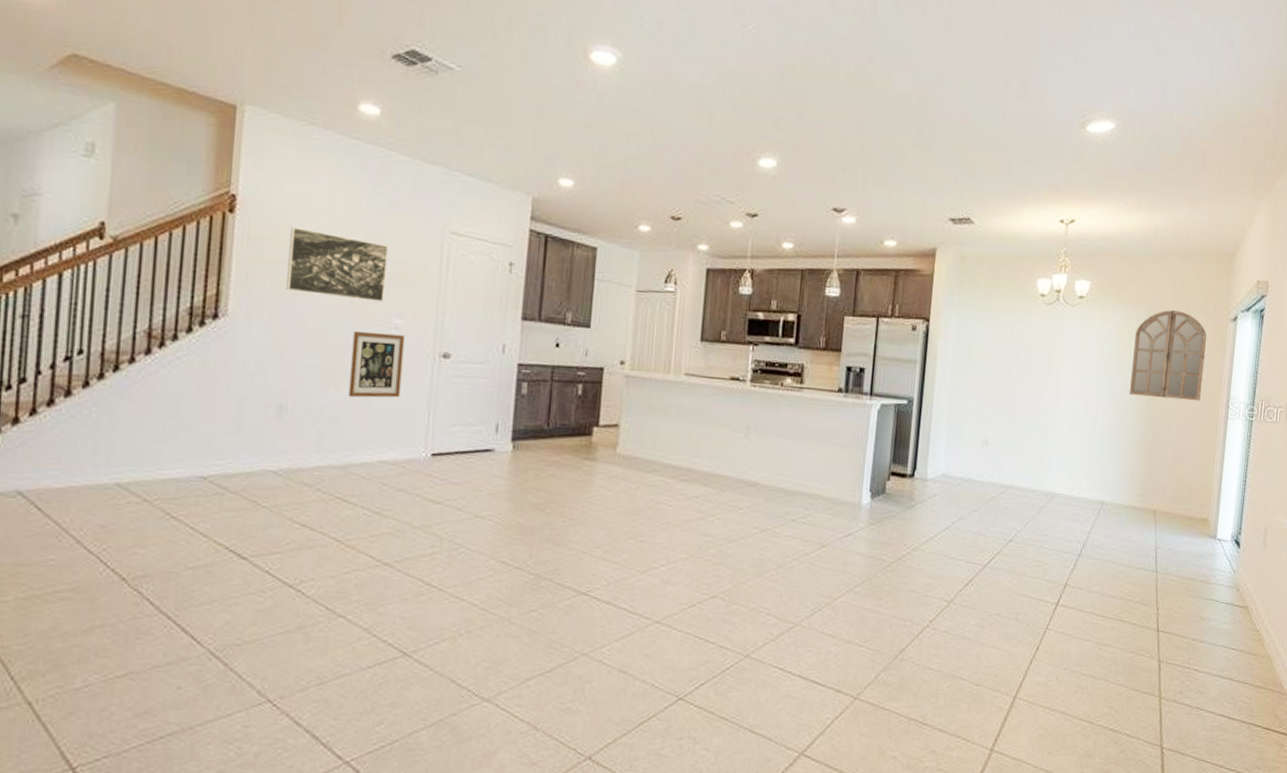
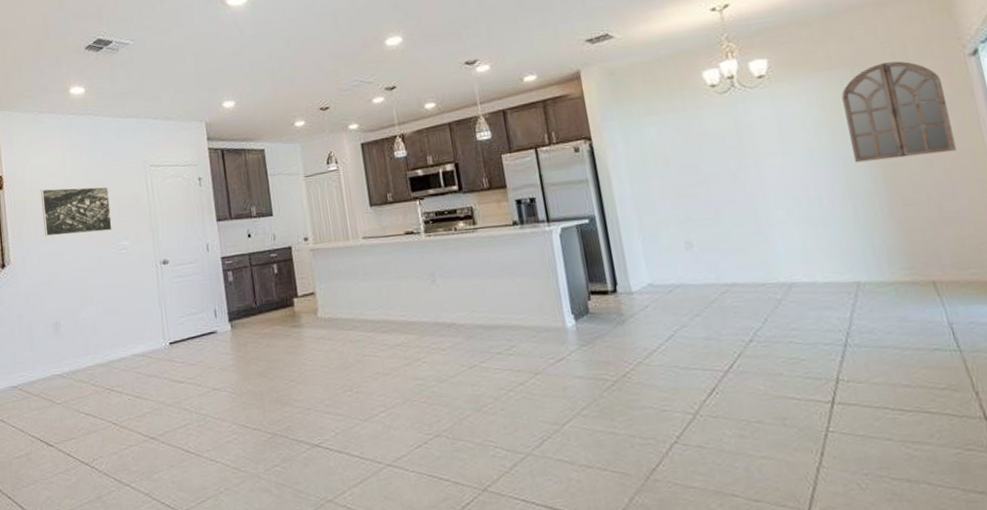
wall art: present [348,331,405,398] -> none [95,252,138,309]

